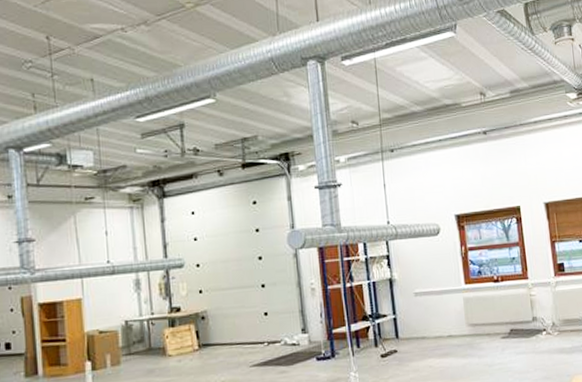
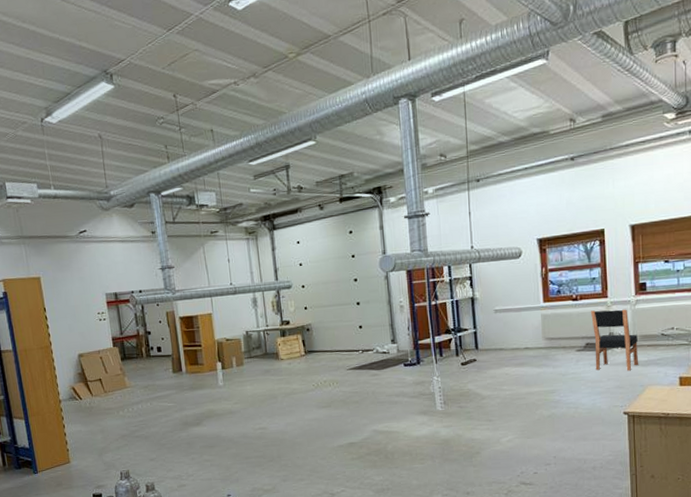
dining chair: none [513,291,564,360] -> present [591,309,639,371]

